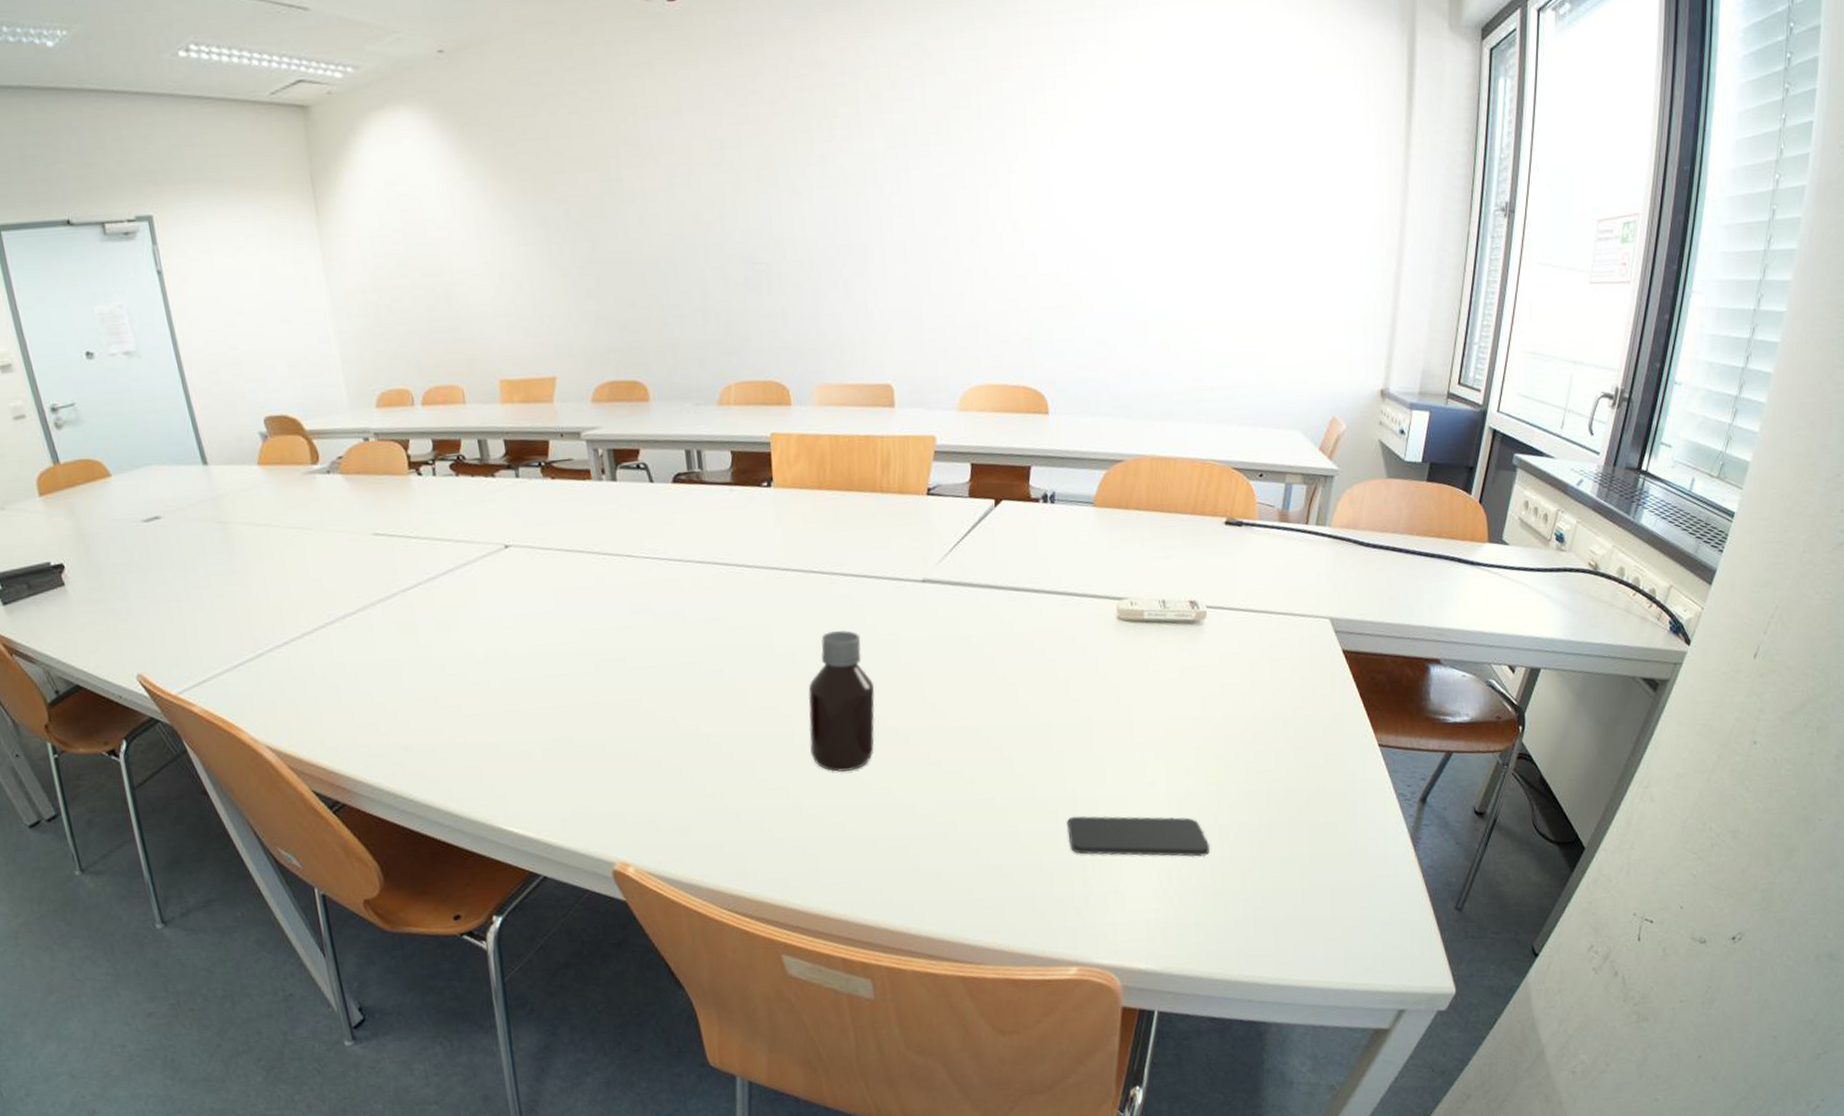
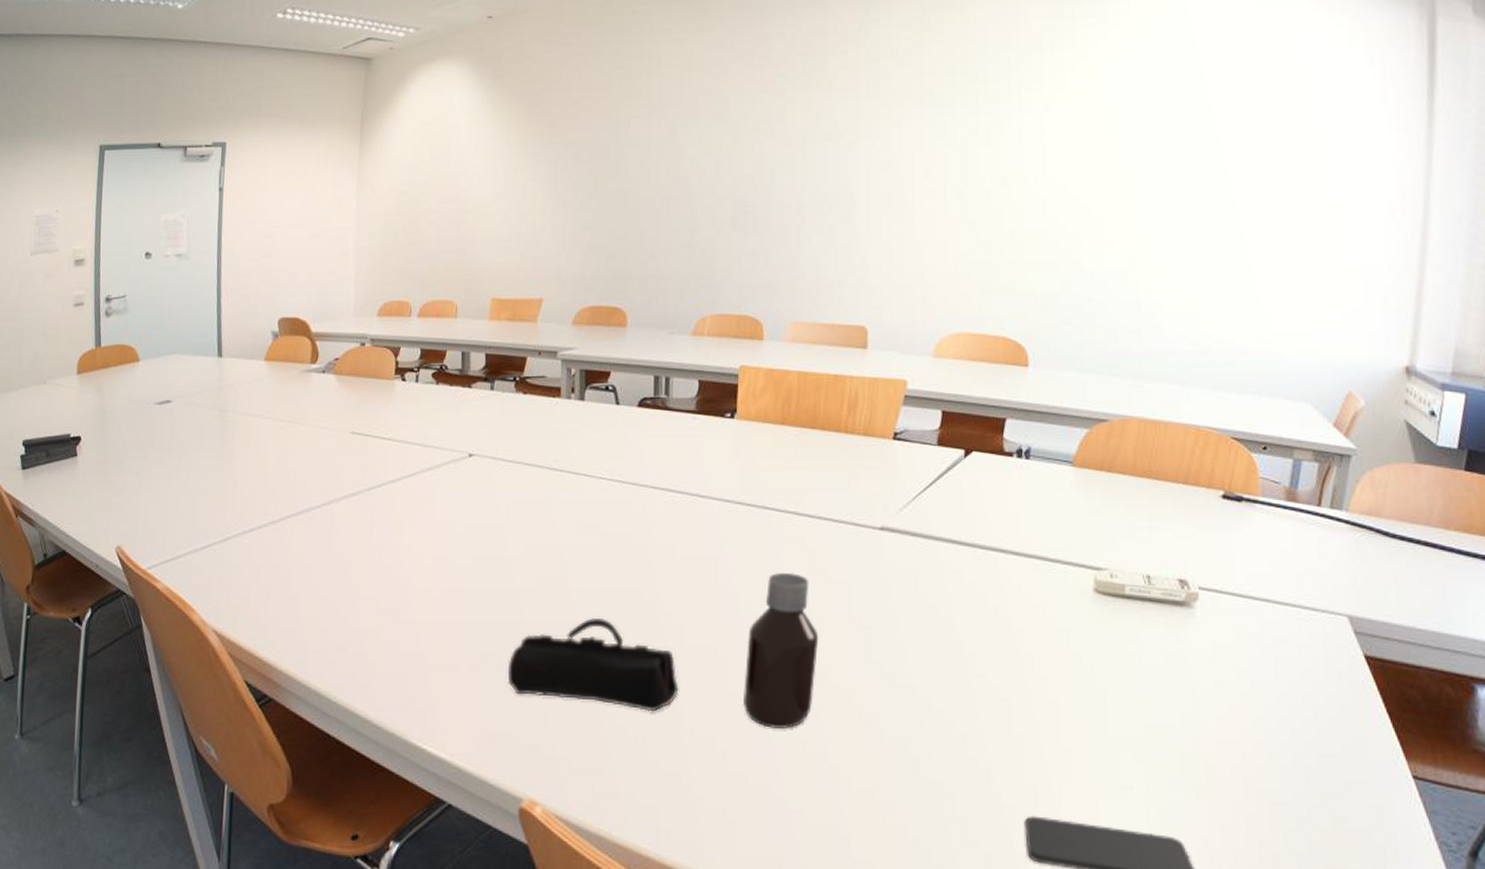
pencil case: none [580,692,750,771] -> present [507,618,679,712]

